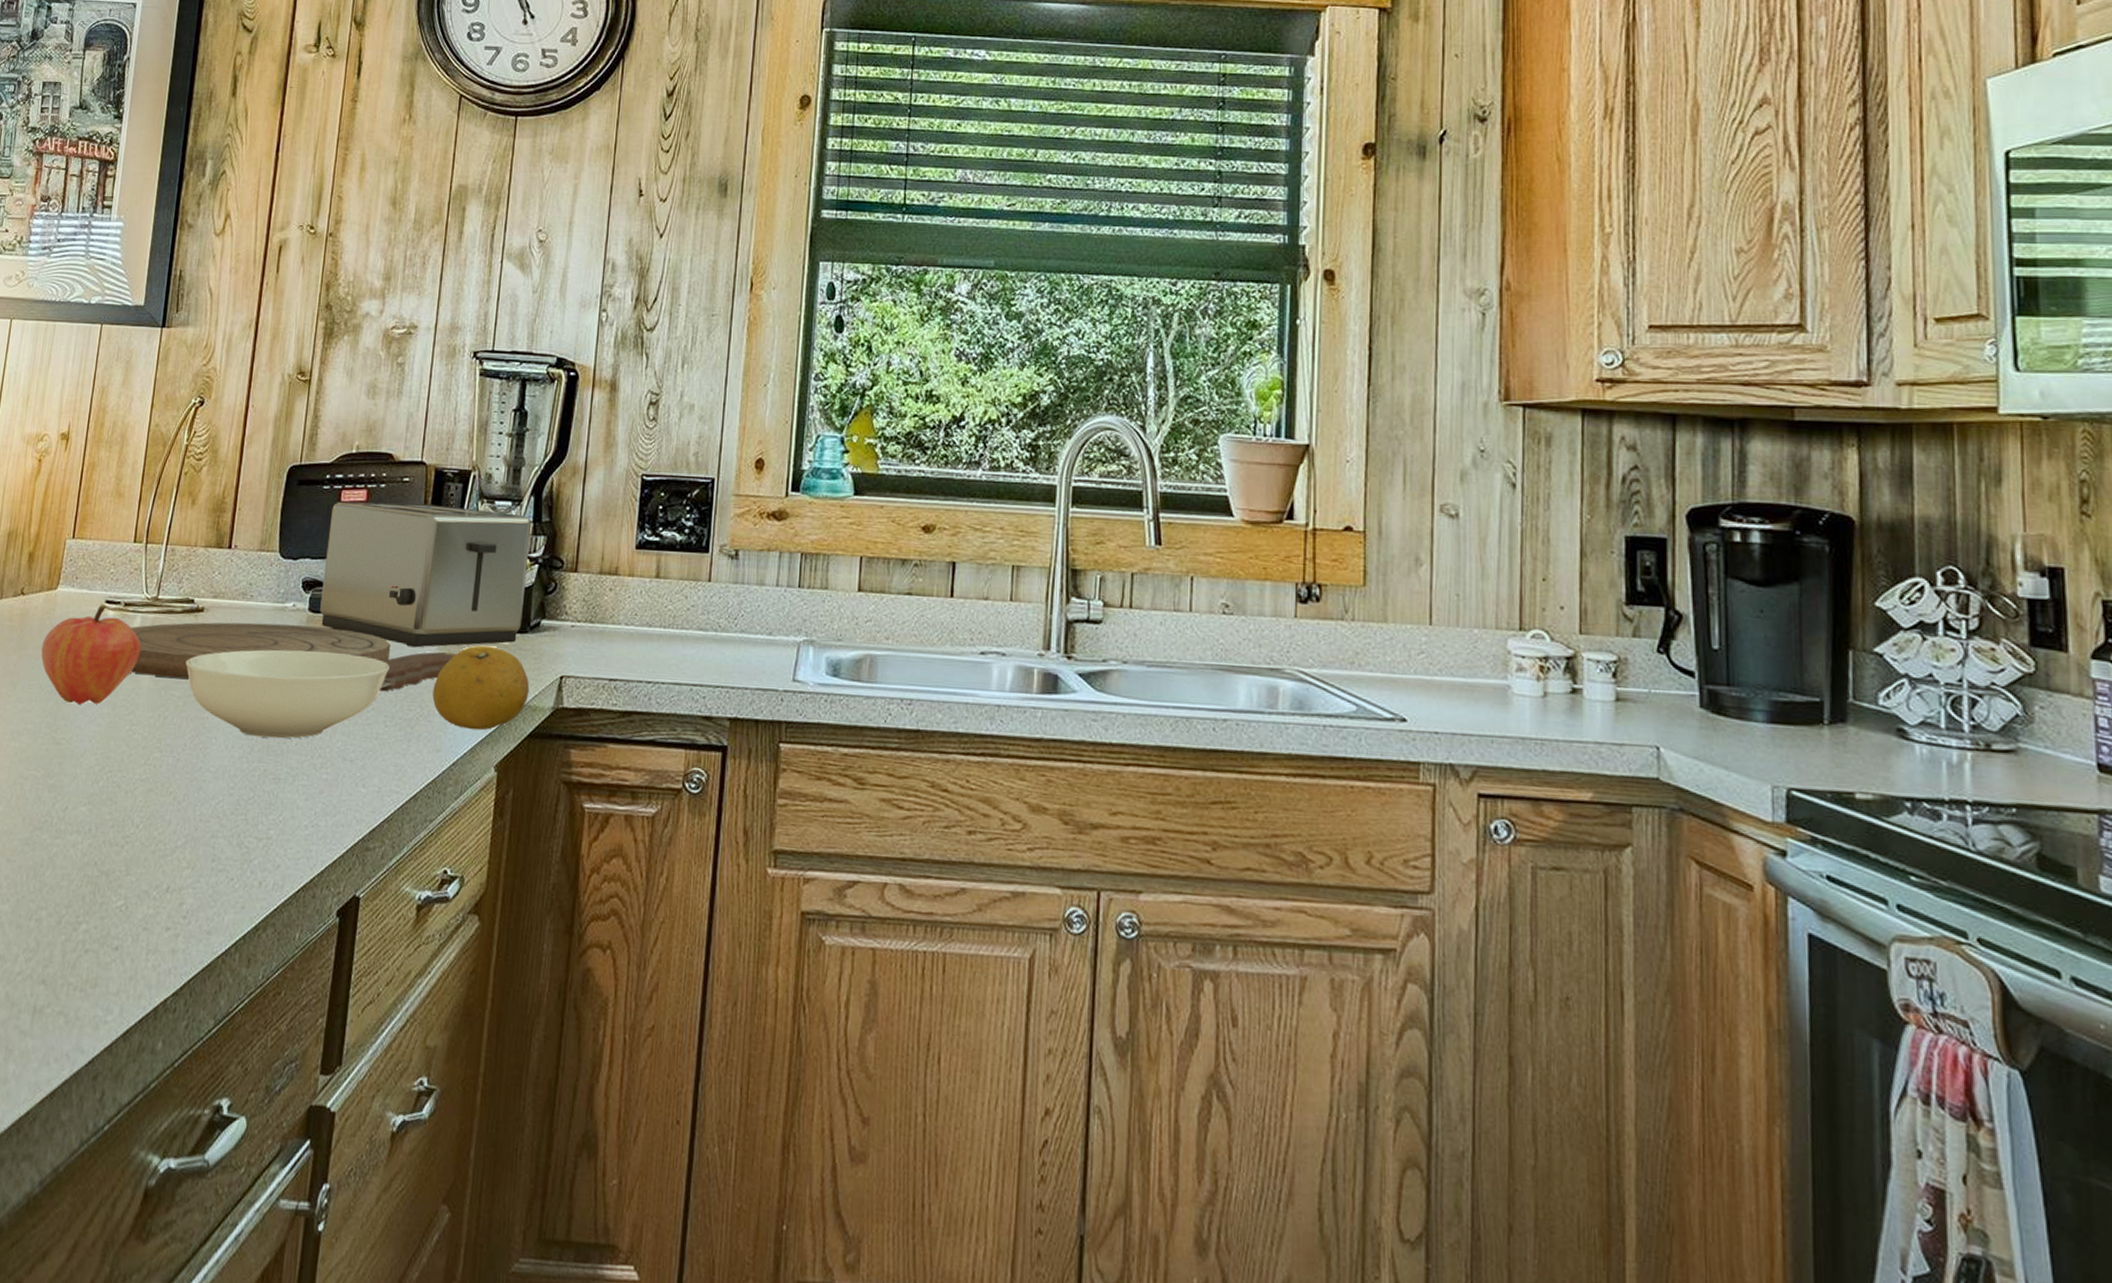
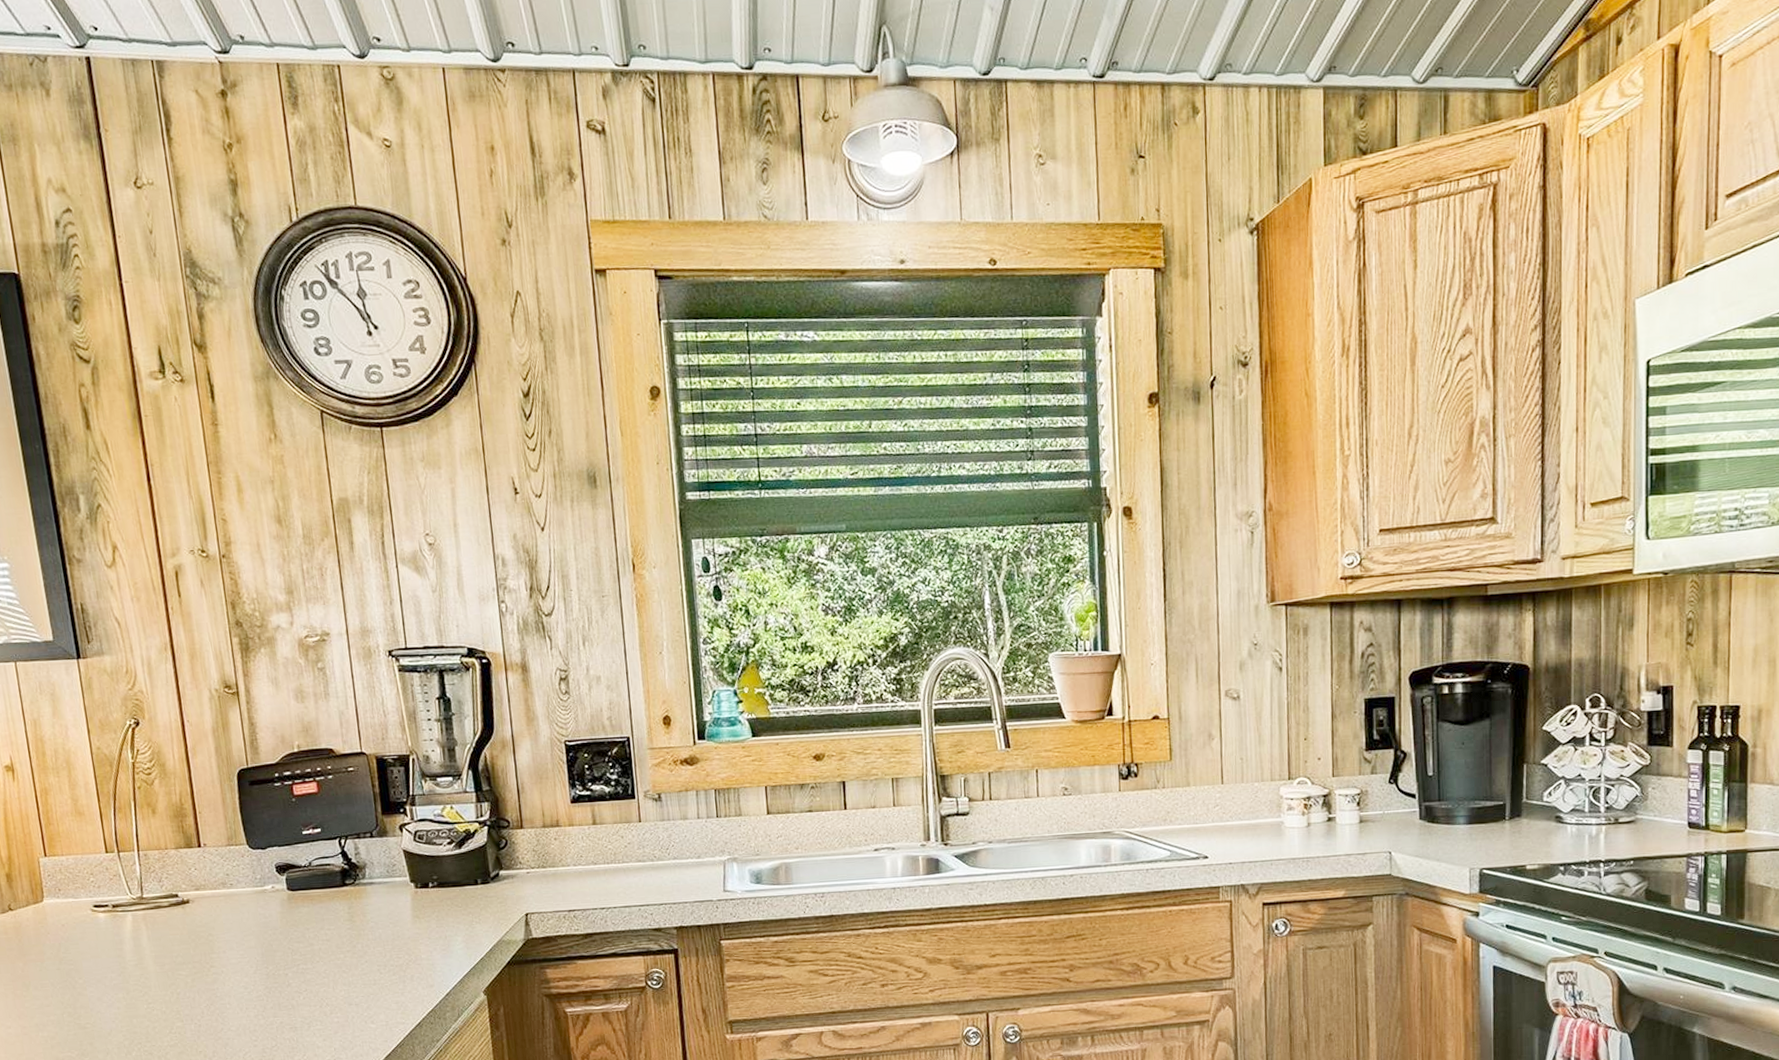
fruit: present [41,604,142,705] -> none [43,909,140,995]
cutting board: present [131,622,391,679] -> none [124,901,371,962]
bowl: present [185,649,391,739] -> none [184,920,374,998]
toaster: present [320,501,532,648] -> none [287,787,483,908]
knife: present [378,651,457,692] -> none [365,906,430,947]
fruit: present [432,645,530,731] -> none [415,897,501,966]

